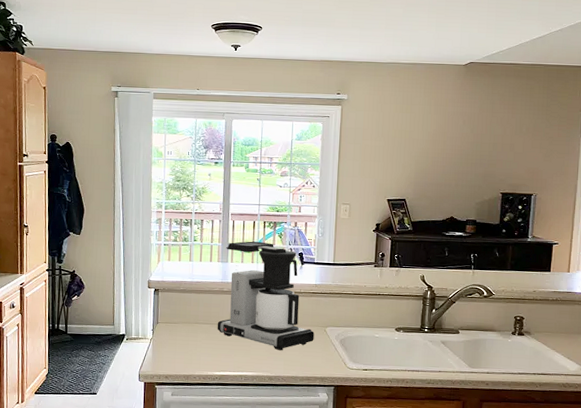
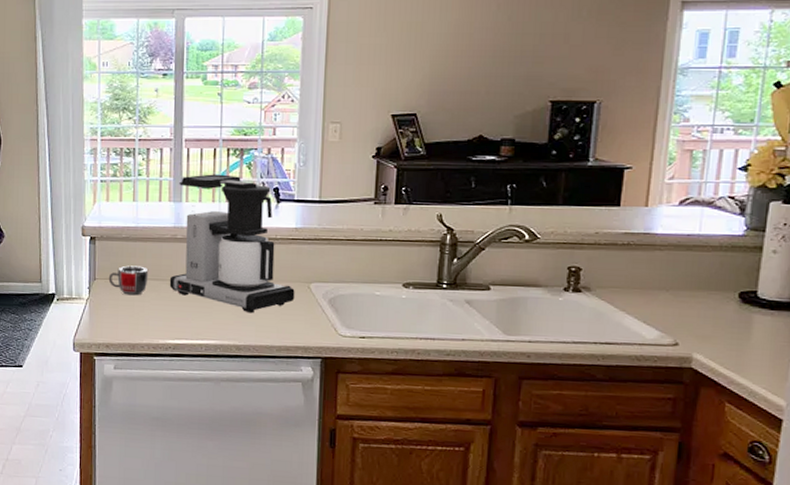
mug: none [168,312,201,336] -> present [108,265,149,296]

